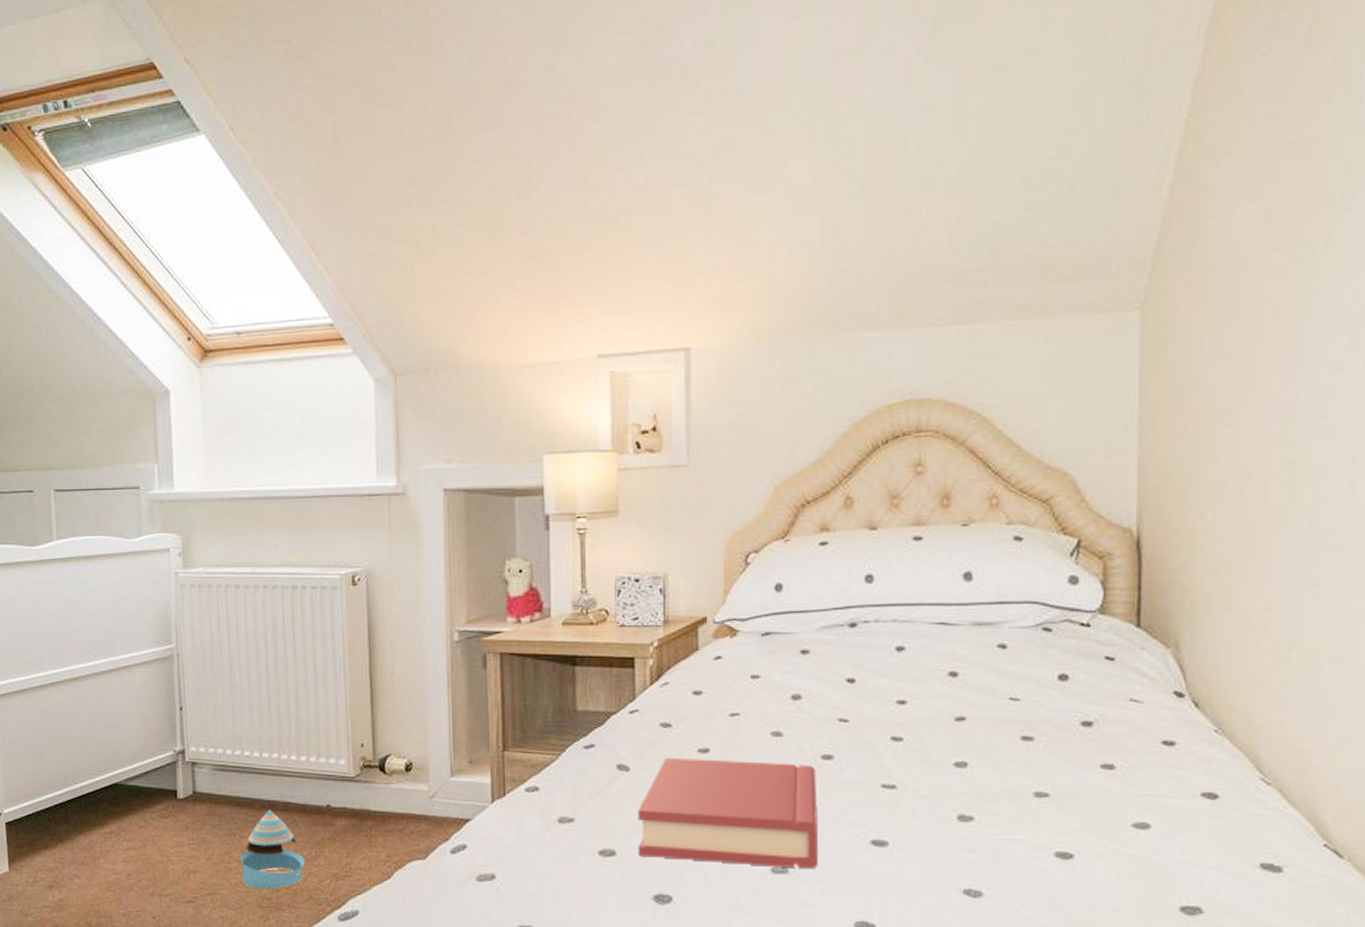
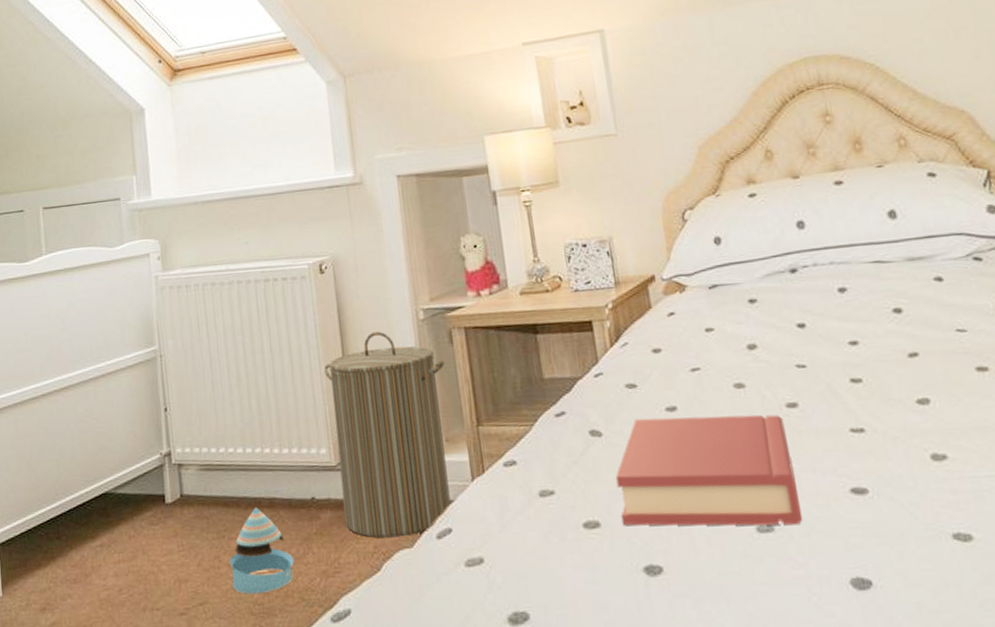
laundry hamper: none [348,649,475,849] -> present [323,331,451,538]

